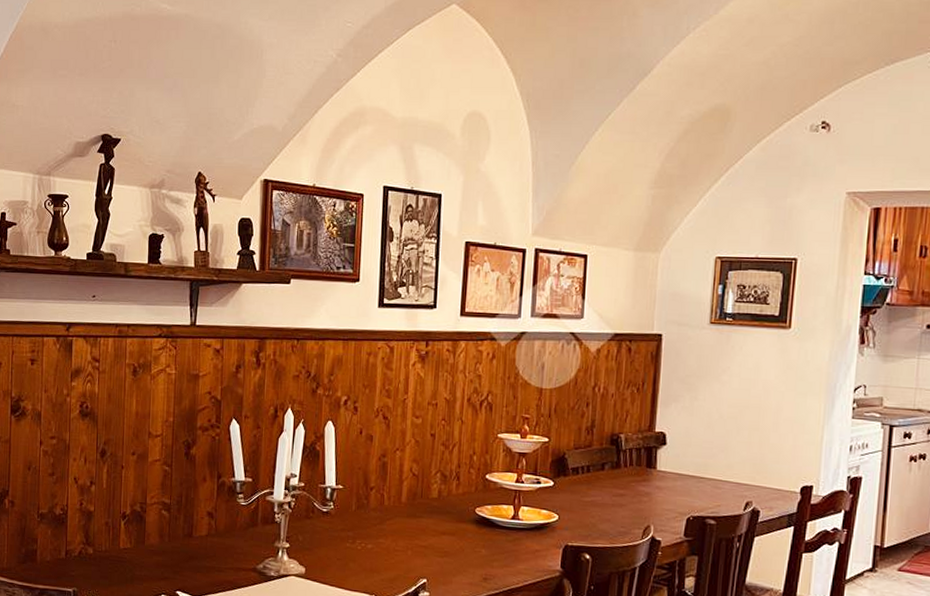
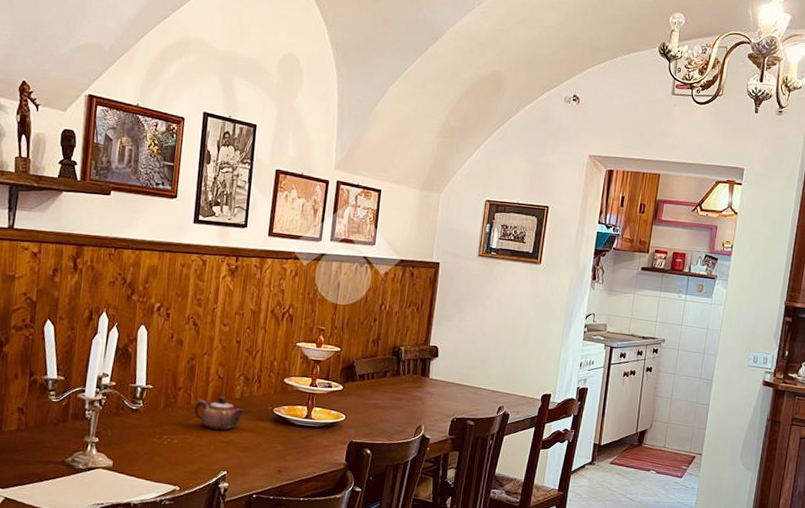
teapot: none [387,495,445,534] -> present [193,396,246,431]

